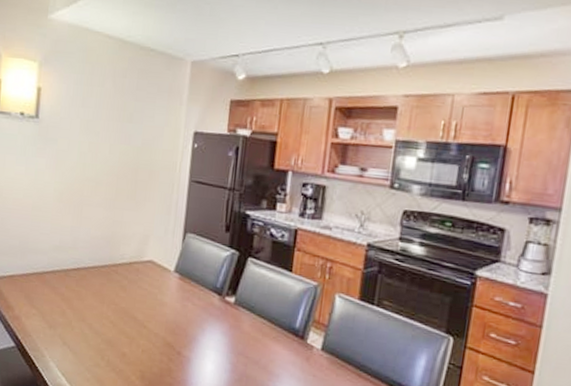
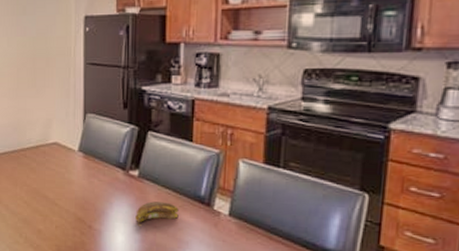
banana: none [227,330,272,357] -> present [135,201,179,227]

